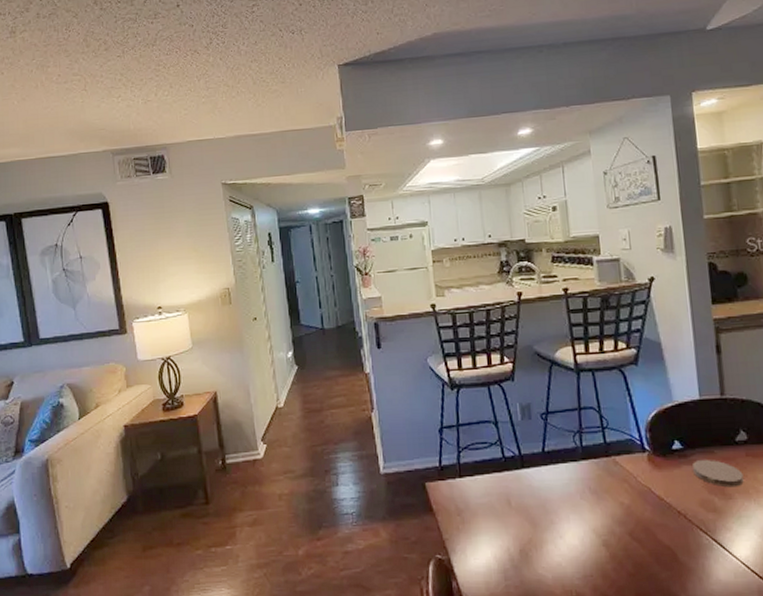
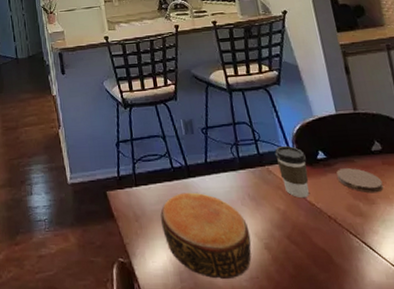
bowl: none [487,484,588,577] -> present [160,192,252,279]
coffee cup: none [624,433,660,491] -> present [275,145,309,197]

